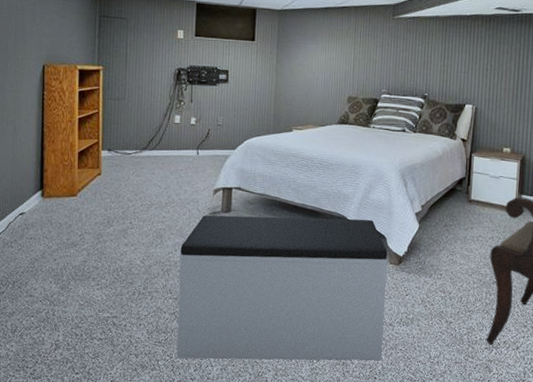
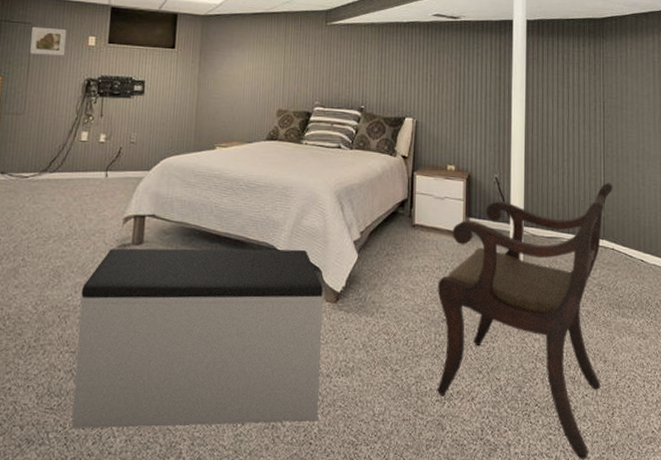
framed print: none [127,21,158,48] -> present [30,26,66,56]

